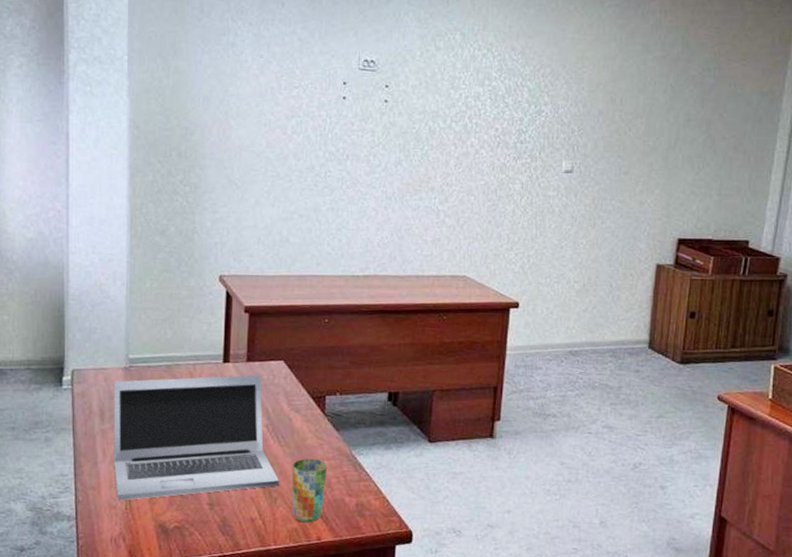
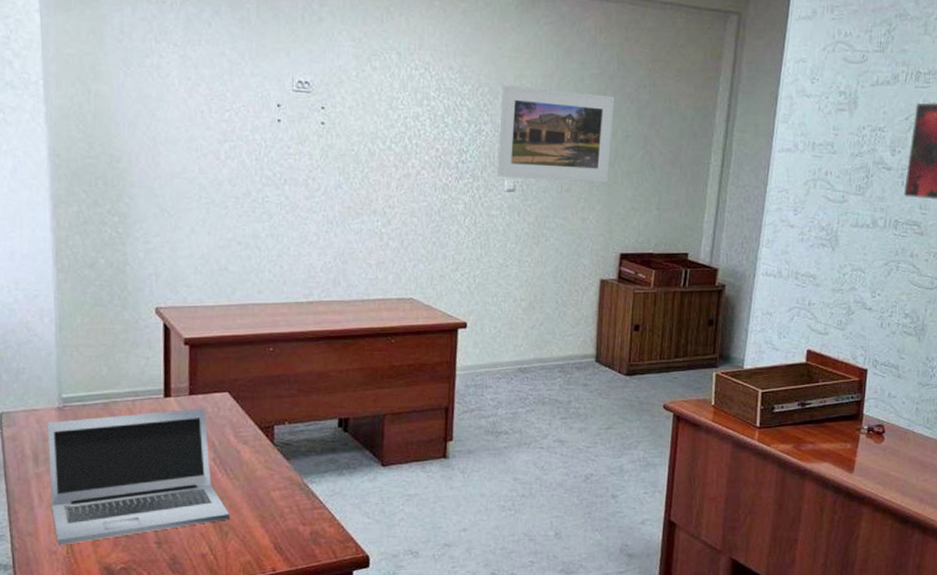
cup: present [292,458,327,523] -> none [243,490,279,555]
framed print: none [556,67,678,166] -> present [497,85,614,182]

